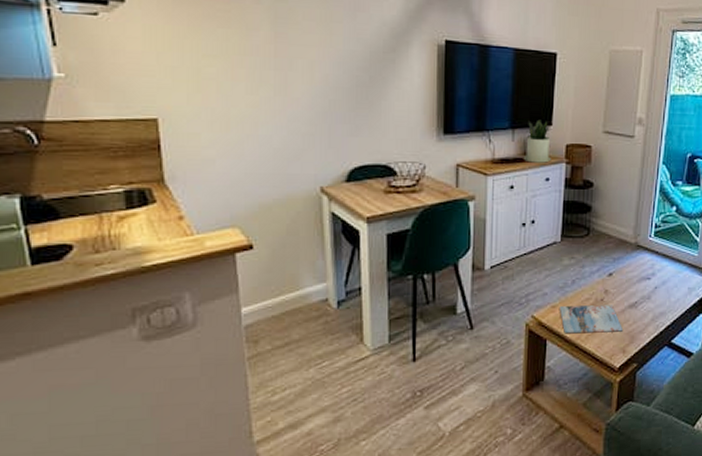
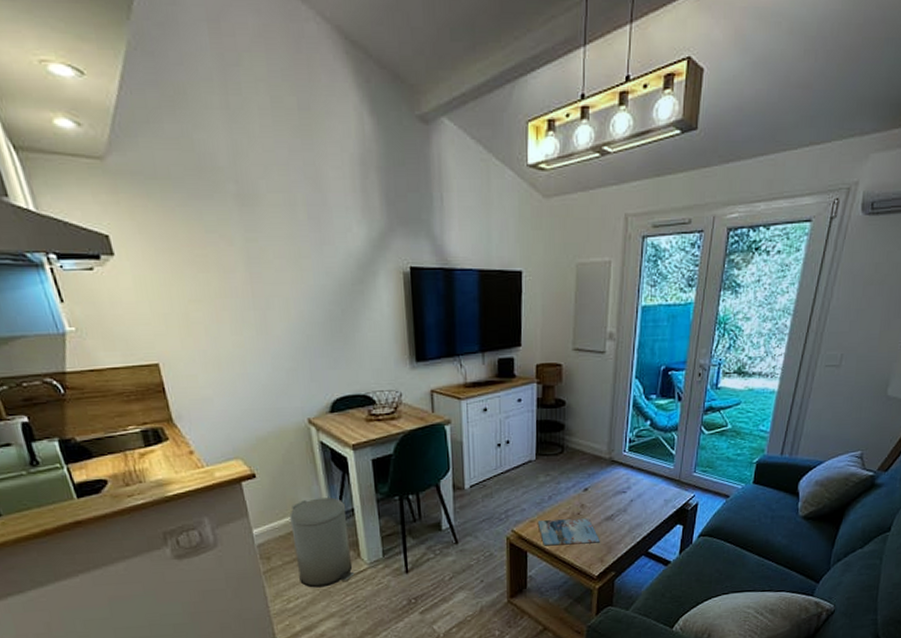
pedal bin: none [287,274,355,378] -> present [290,497,355,588]
planter: present [523,119,552,164] -> none [494,341,523,386]

